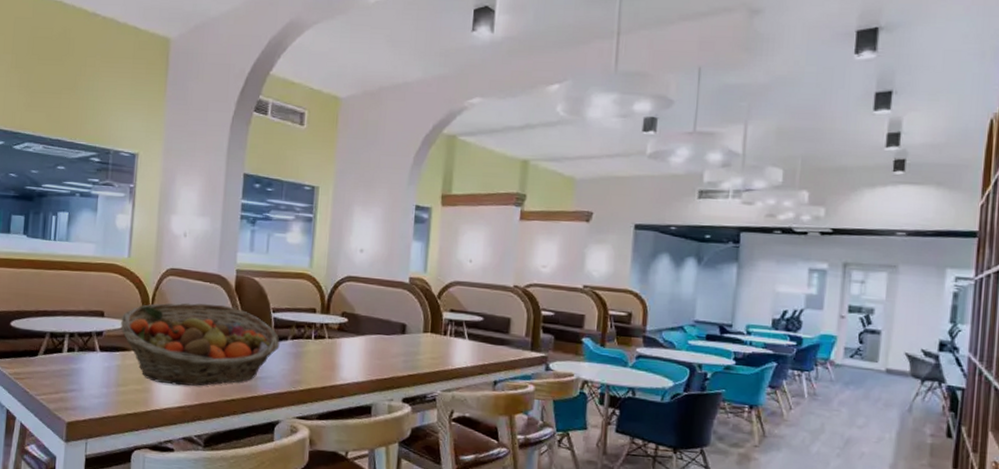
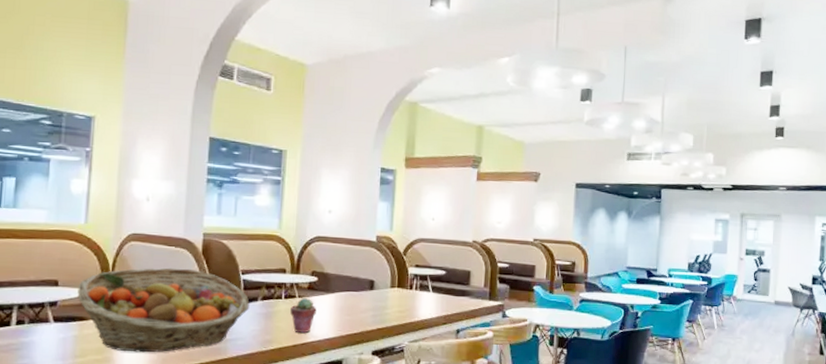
potted succulent: none [320,338,346,375] -> present [290,297,317,333]

